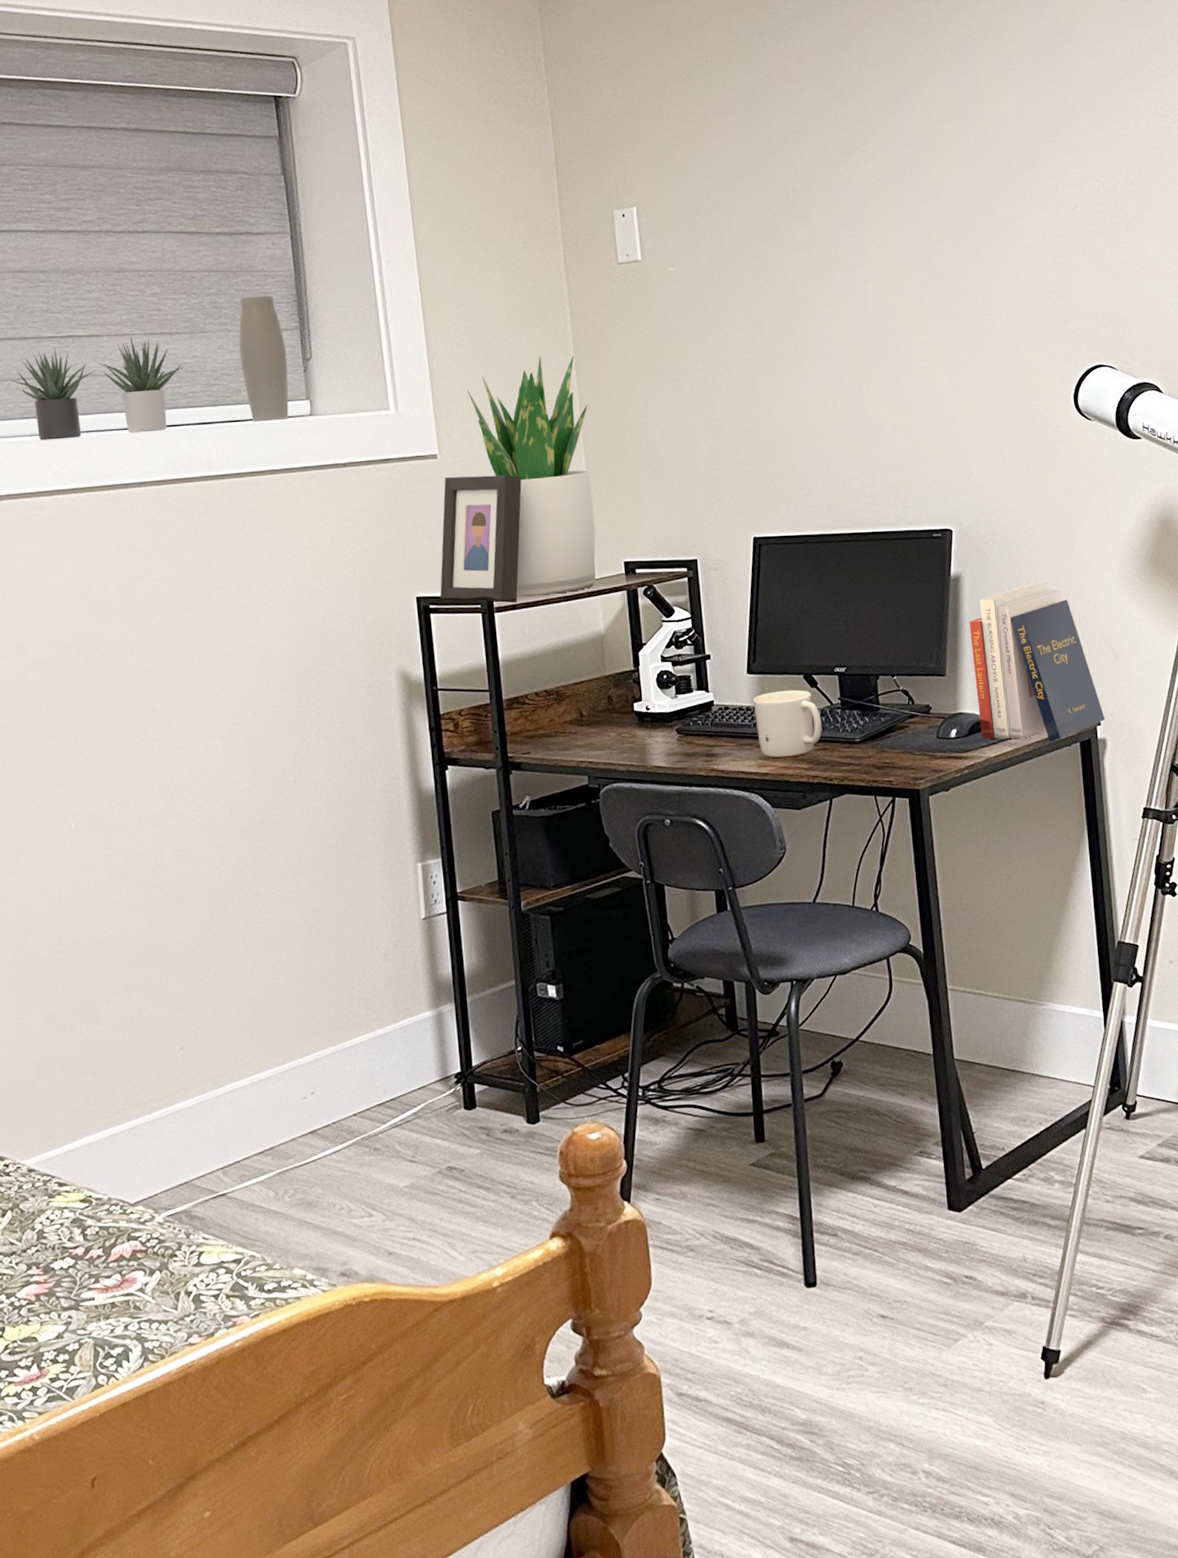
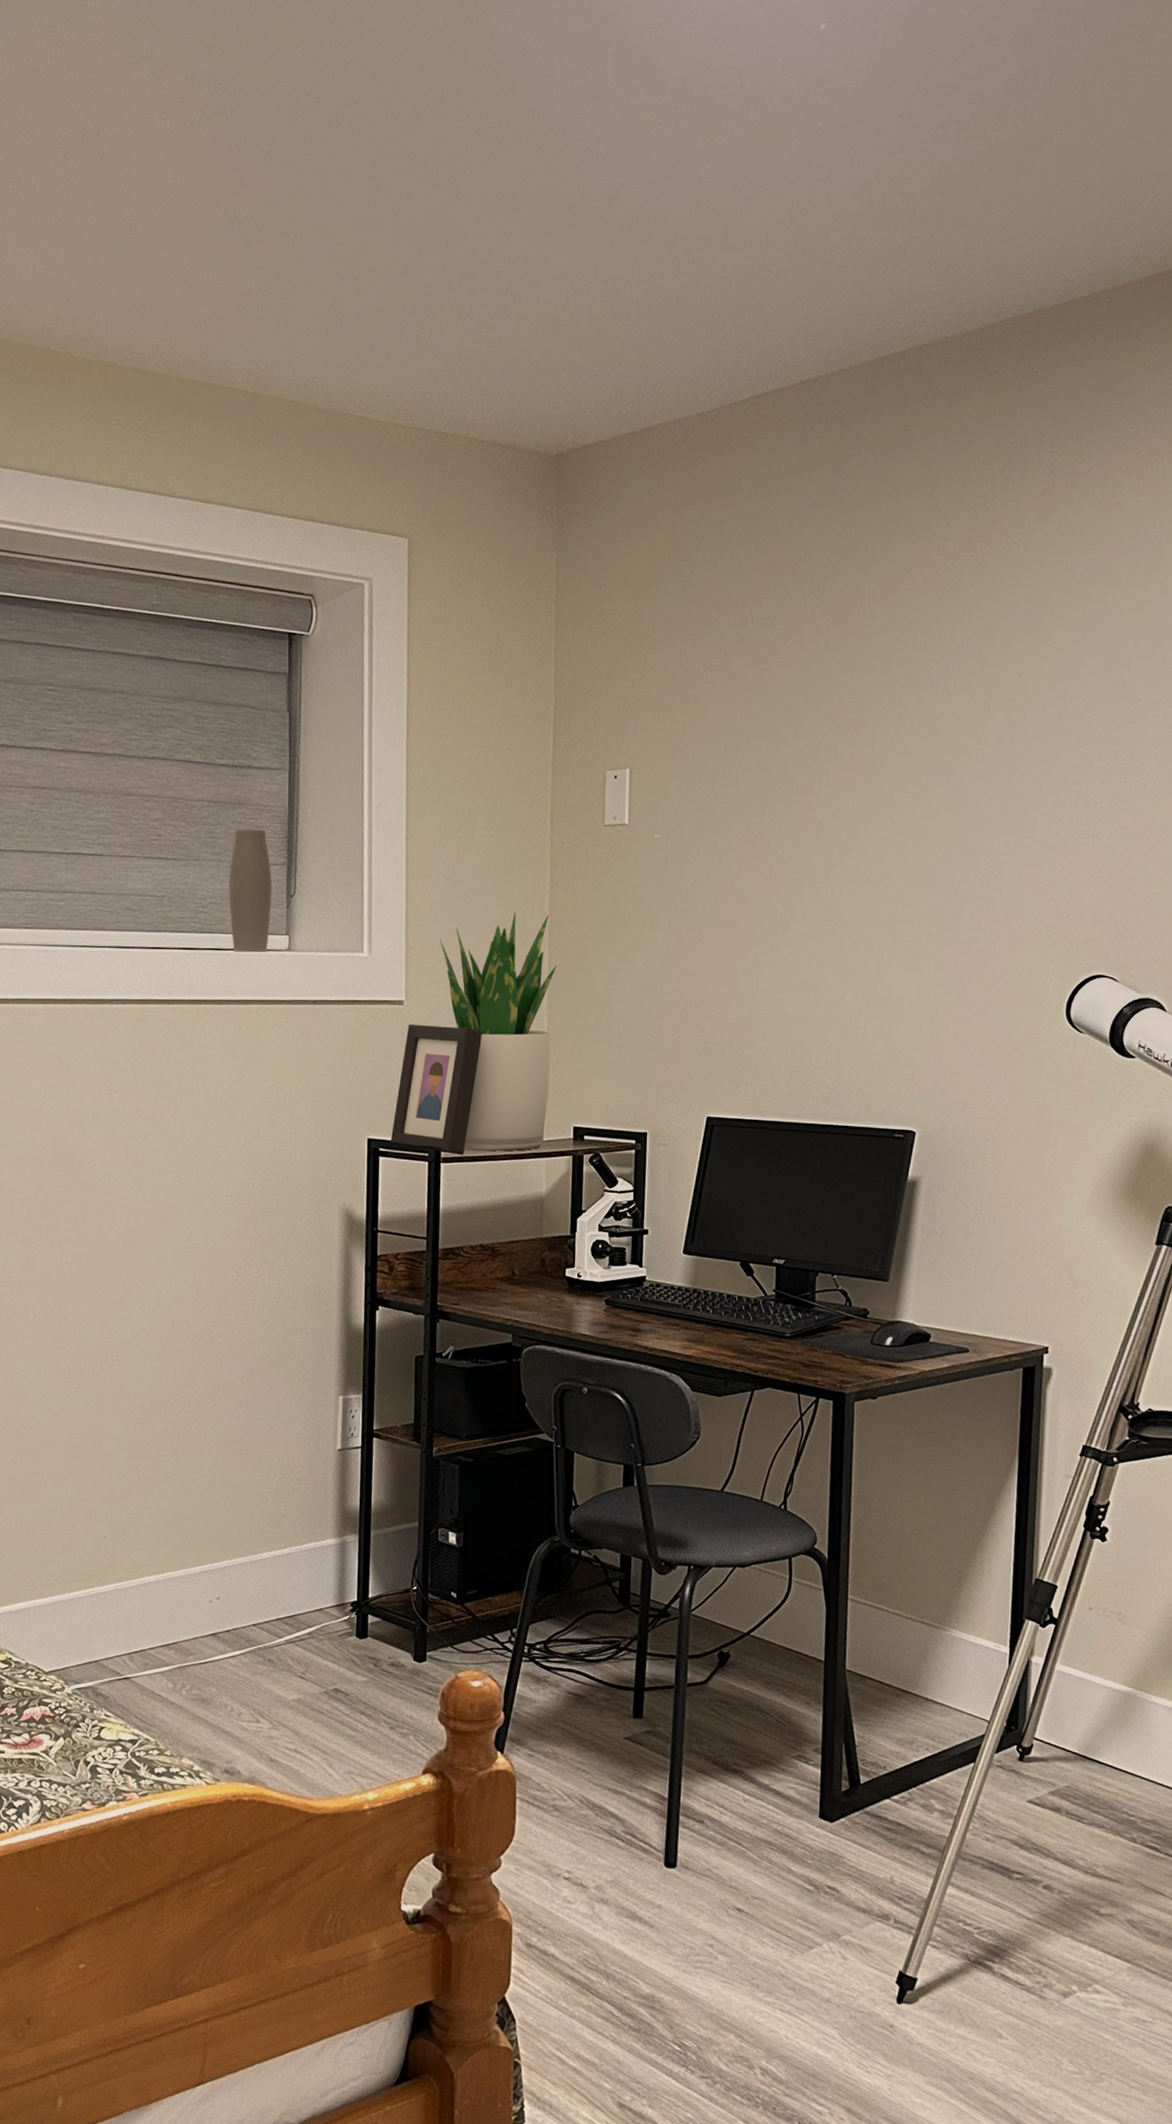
succulent plant: present [11,336,185,441] -> none [19,858,177,953]
mug: present [753,689,822,759] -> none [685,1274,754,1344]
books: present [969,583,1106,742] -> none [918,1196,1054,1364]

